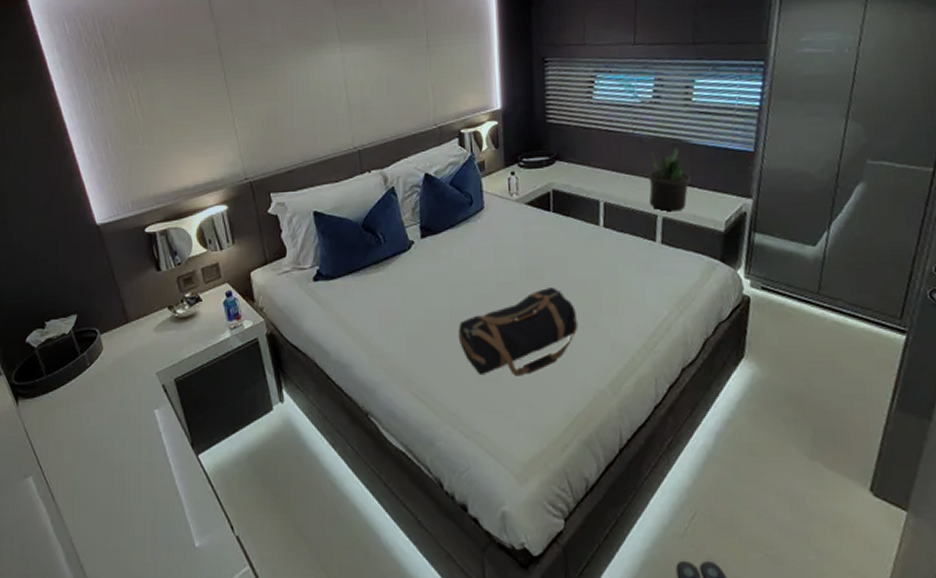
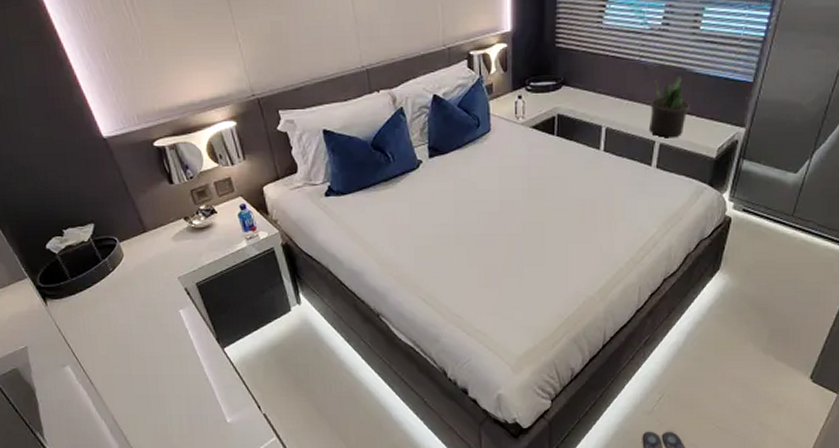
duffel bag: present [458,288,578,376] -> none [463,206,574,284]

